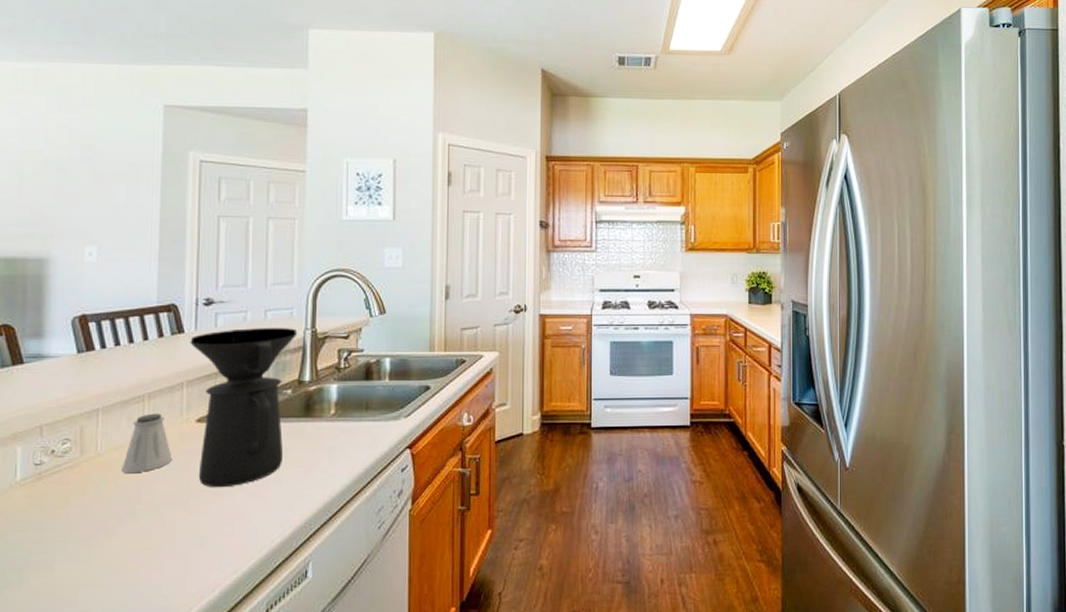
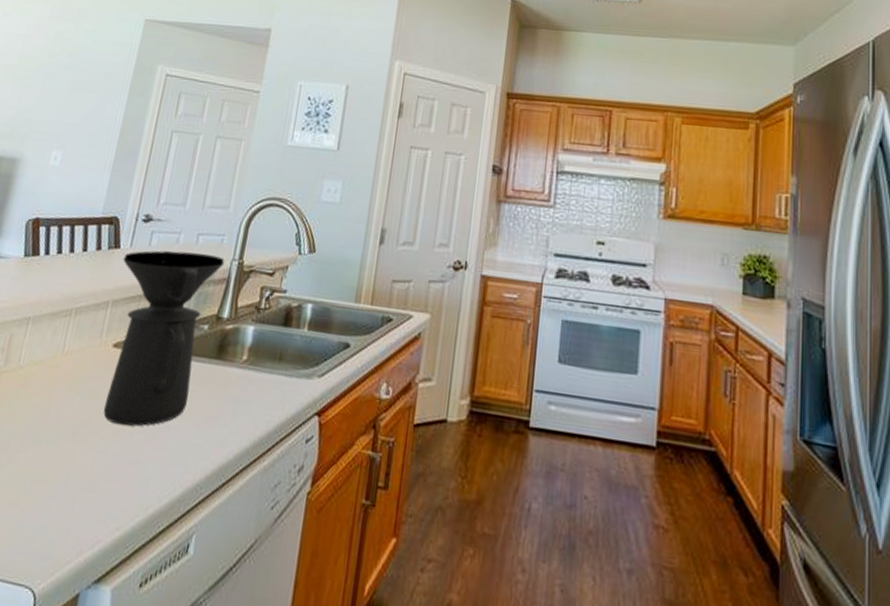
saltshaker: present [121,413,172,474] -> none [36,330,86,394]

